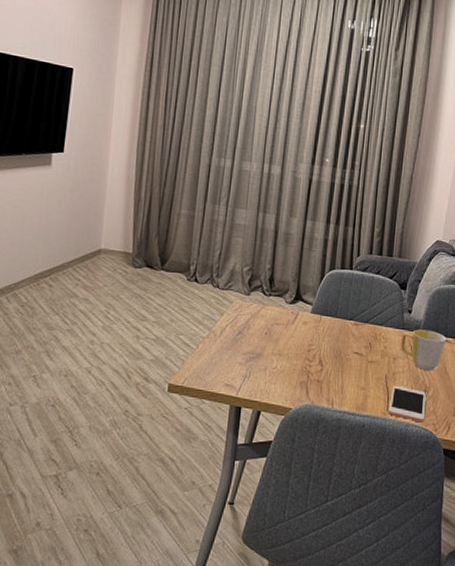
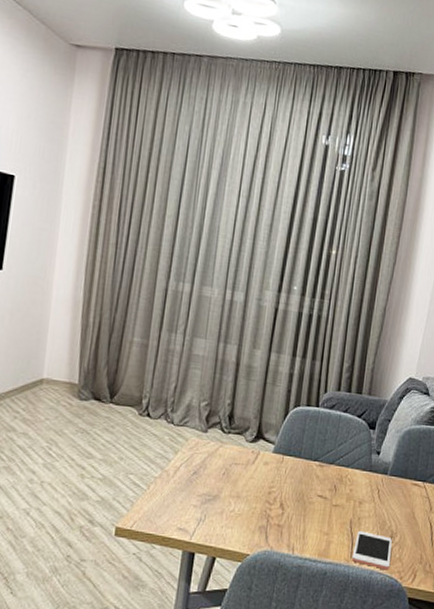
mug: present [400,329,447,370] -> none [367,472,416,515]

